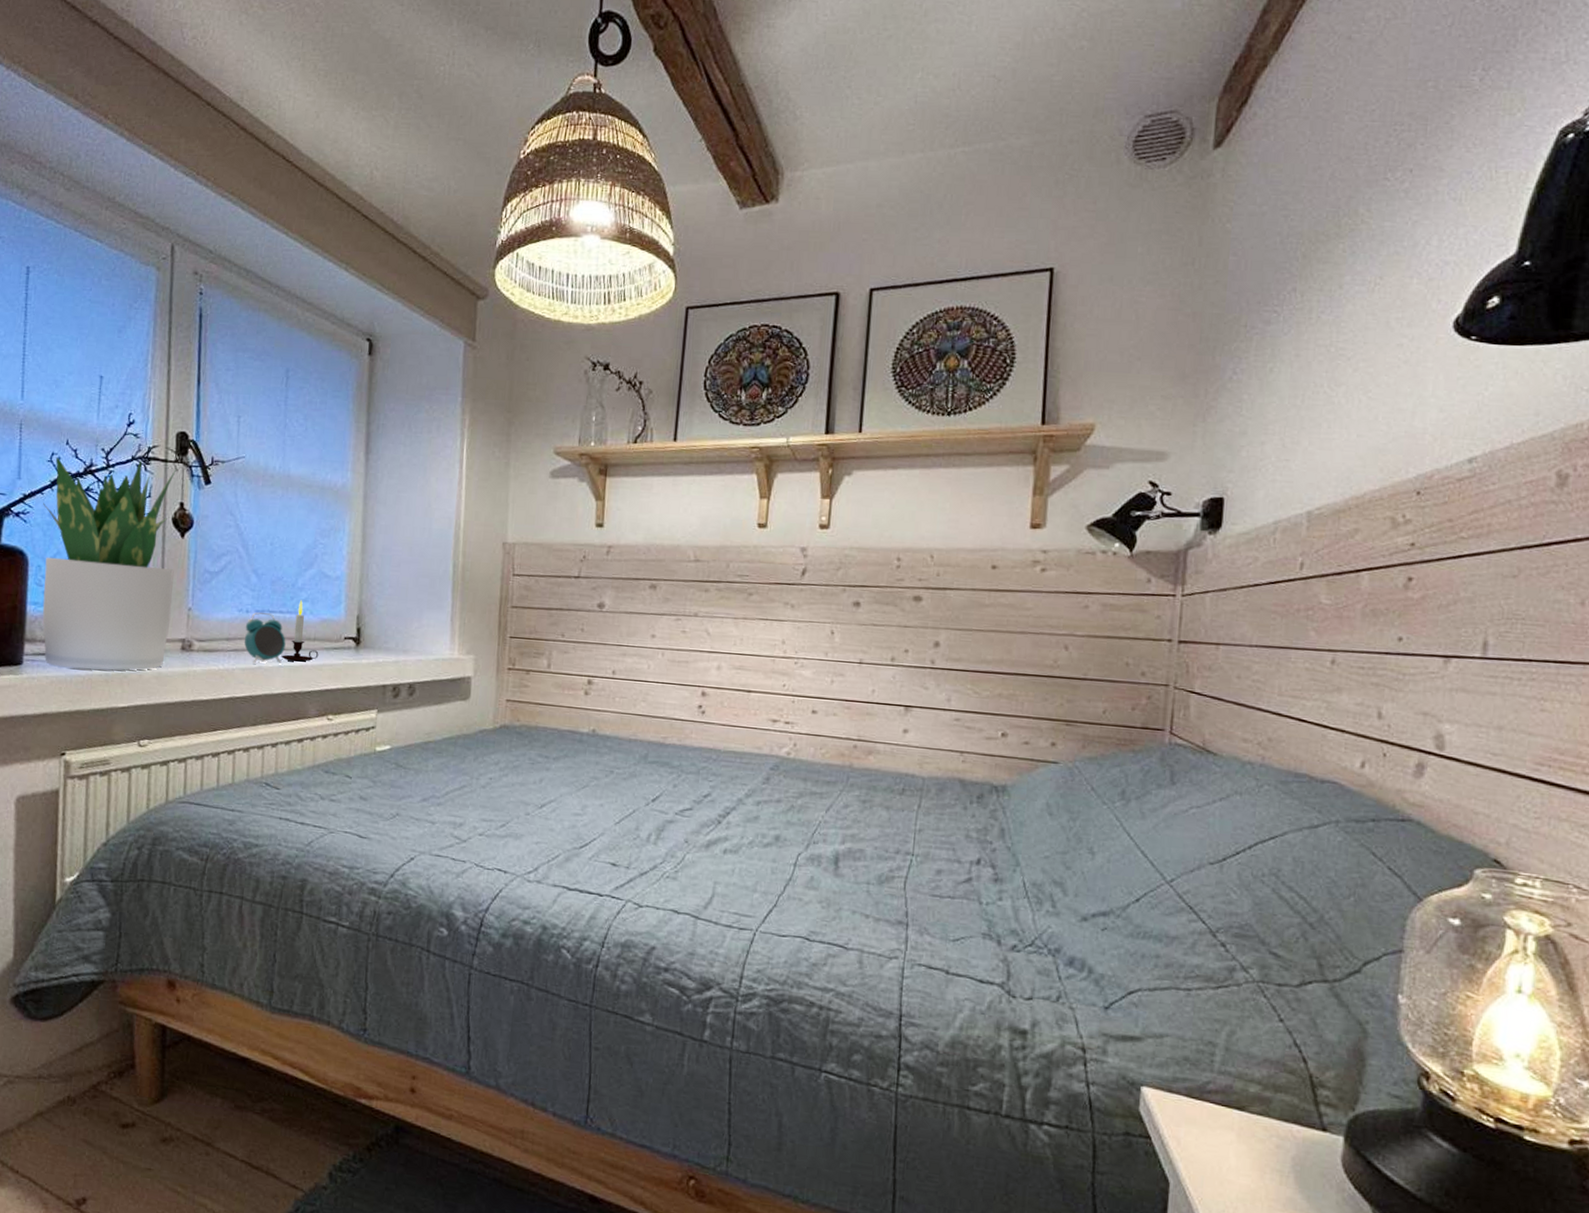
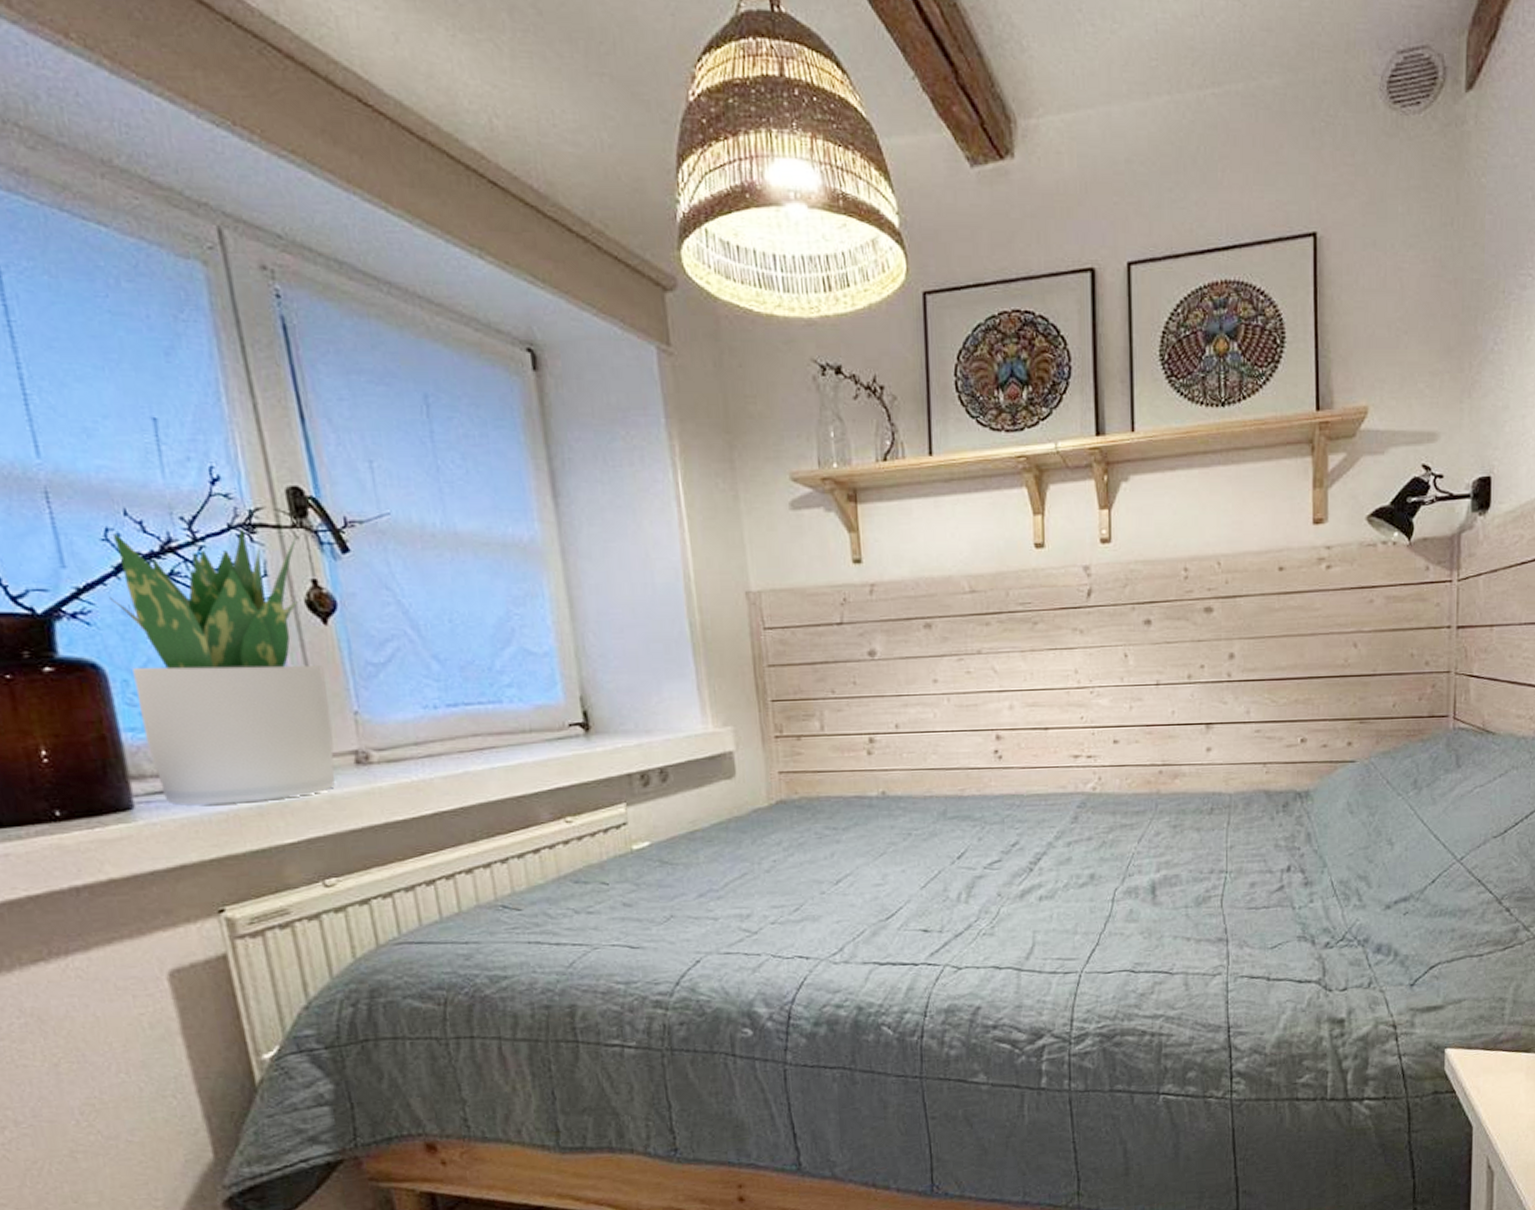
alarm clock: present [244,612,286,664] -> none [436,706,495,769]
candle: present [281,600,319,662] -> none [491,685,540,760]

